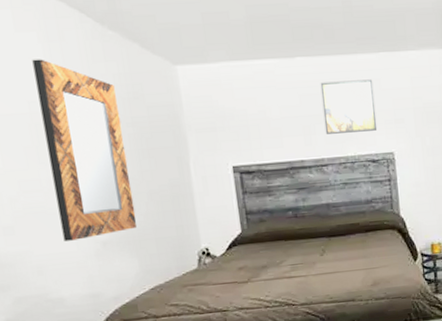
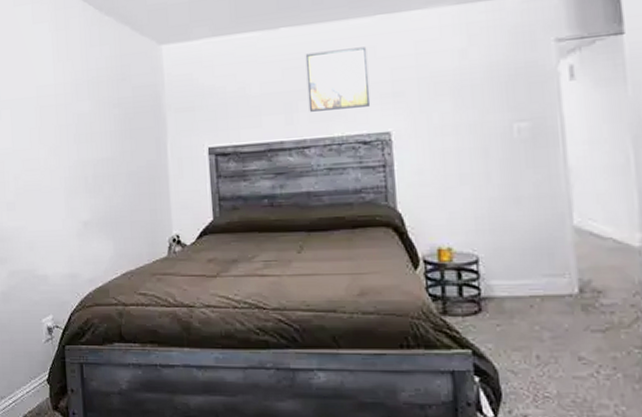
home mirror: present [32,59,137,241] -> none [43,46,115,219]

